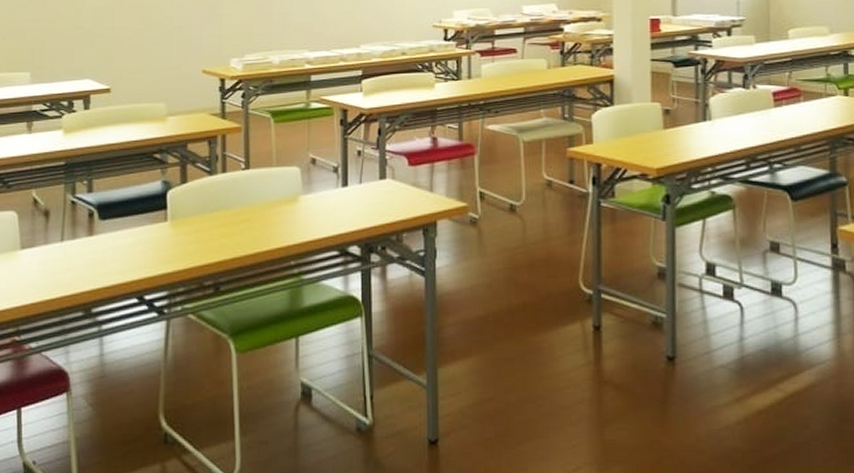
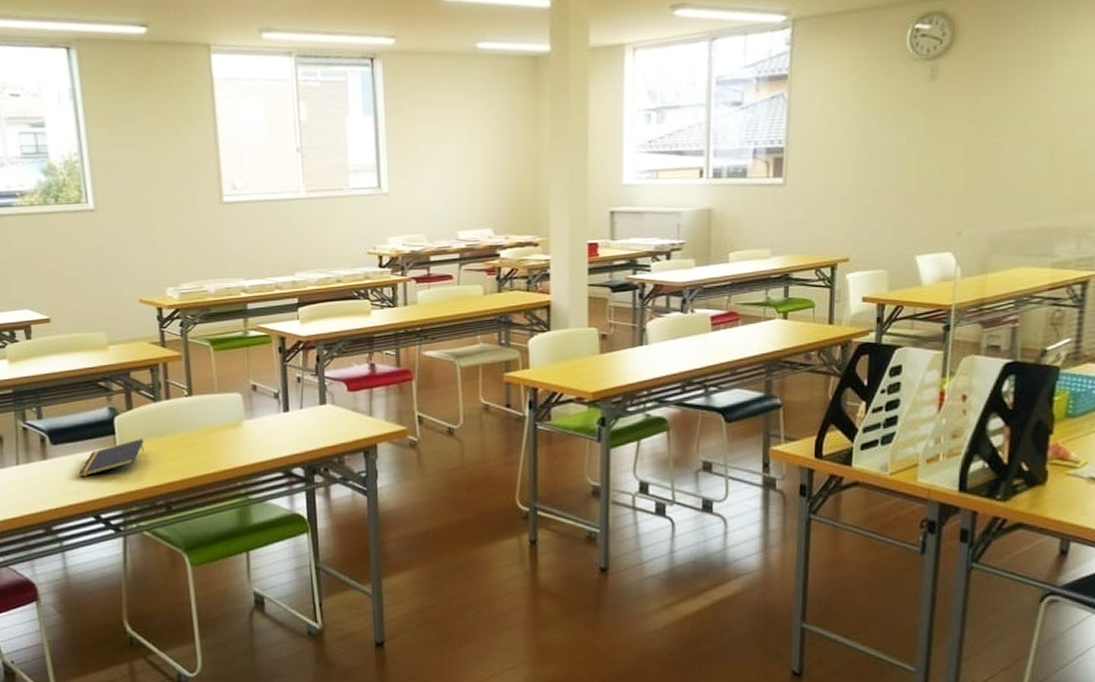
notepad: none [125,214,197,255] -> present [78,439,144,477]

